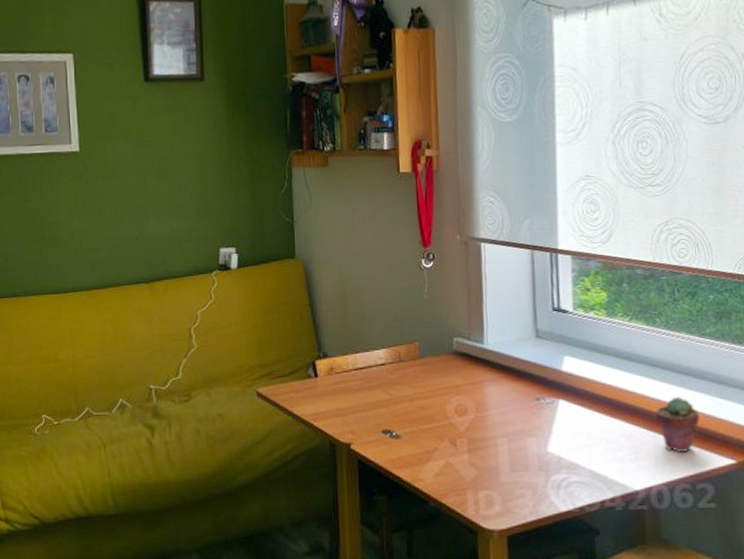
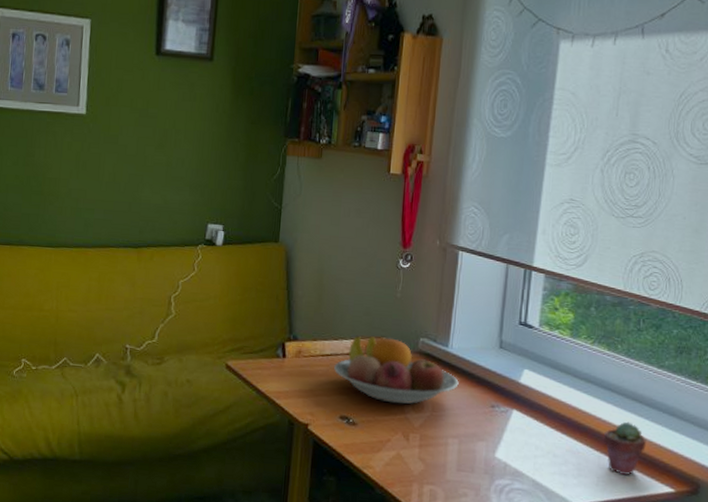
fruit bowl: none [368,342,500,410] -> present [333,335,459,405]

